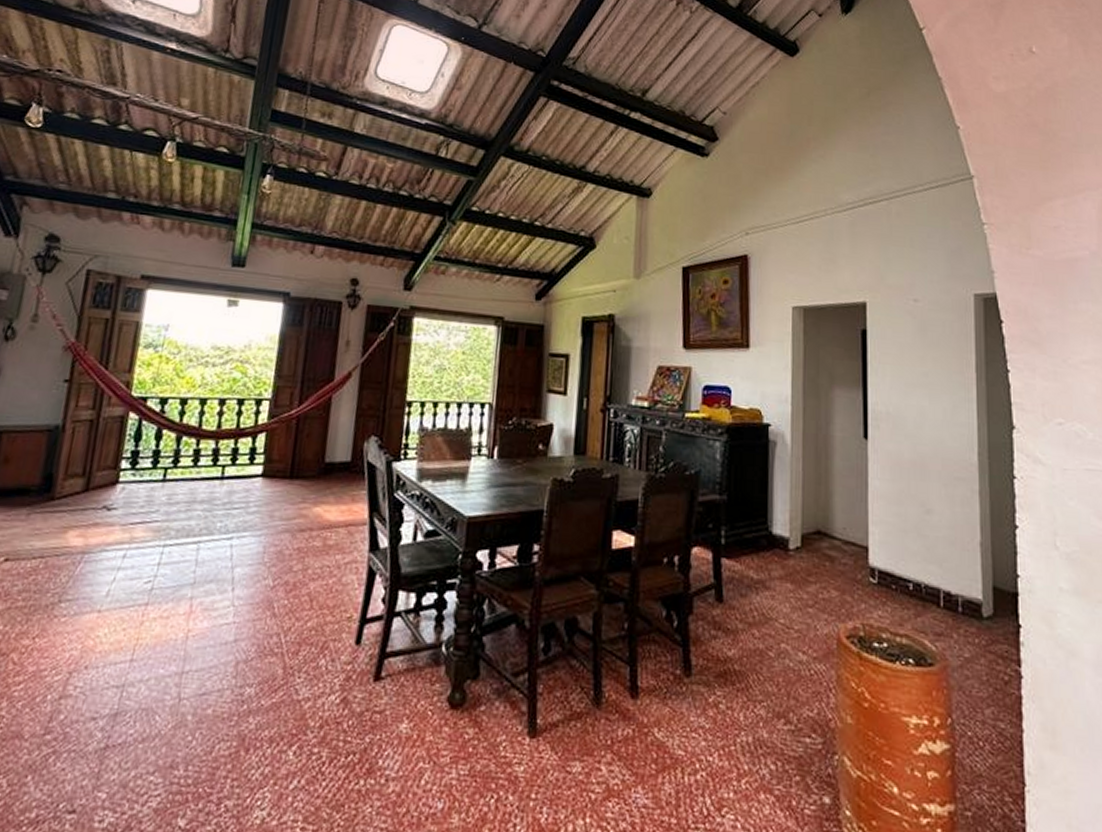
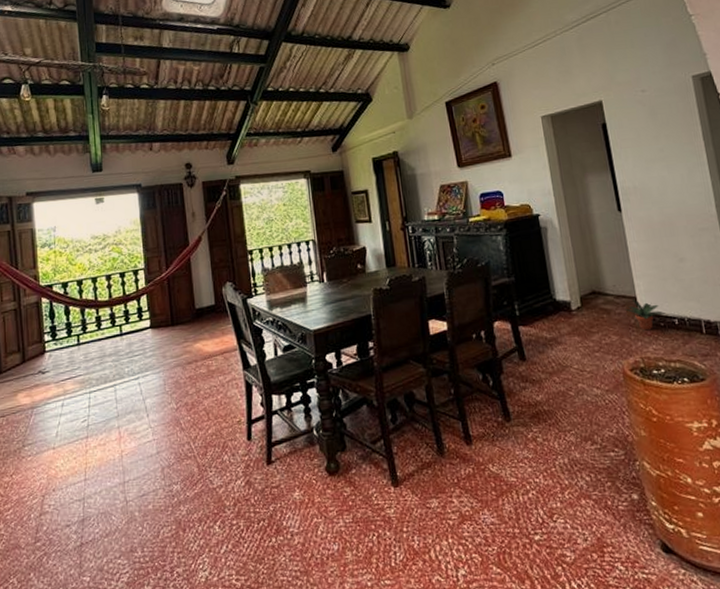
potted plant: none [852,548,900,592] -> present [625,298,666,331]

